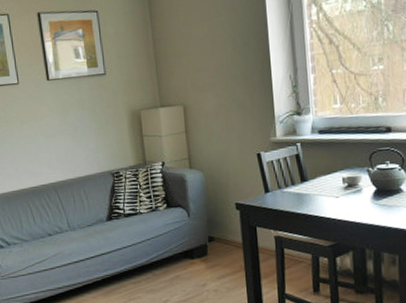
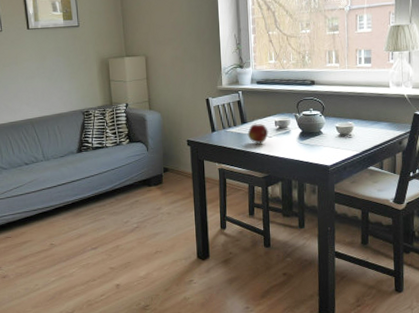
fruit: none [308,180,335,206] -> present [247,123,269,144]

